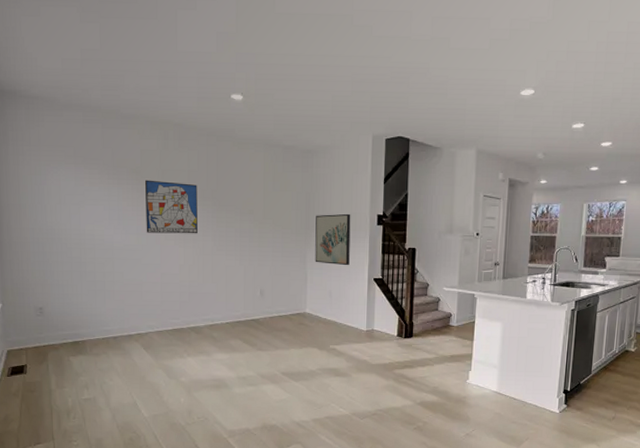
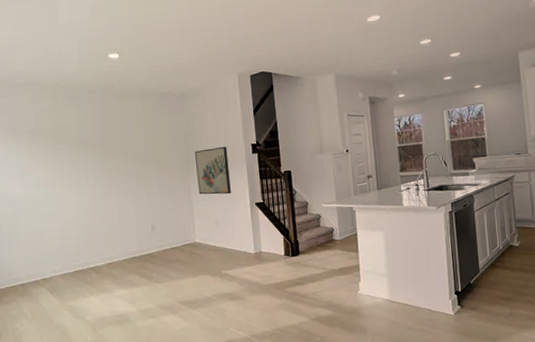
wall art: present [145,180,197,234] -> none [39,136,90,185]

